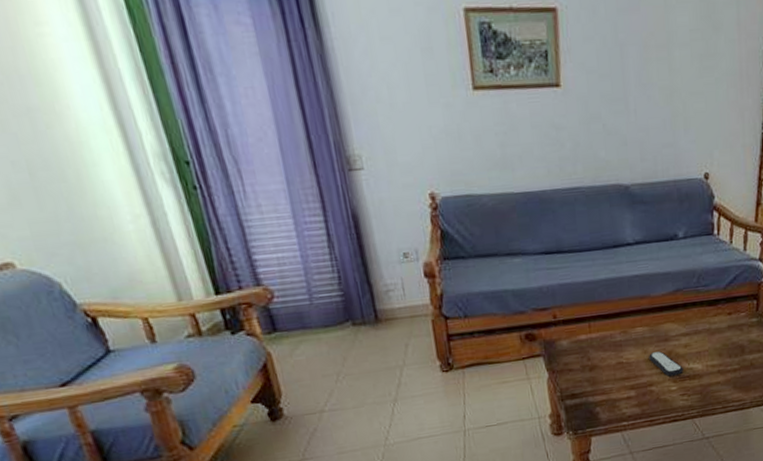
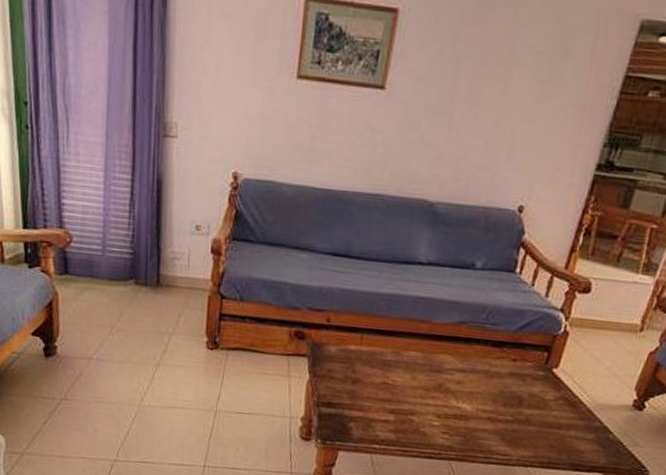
remote control: present [649,351,683,377] -> none [416,381,451,411]

